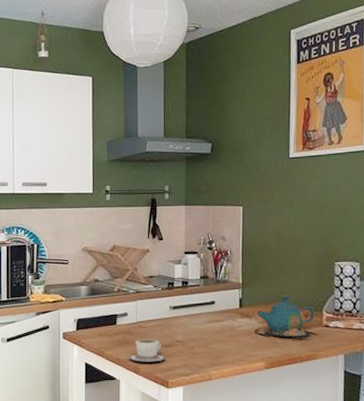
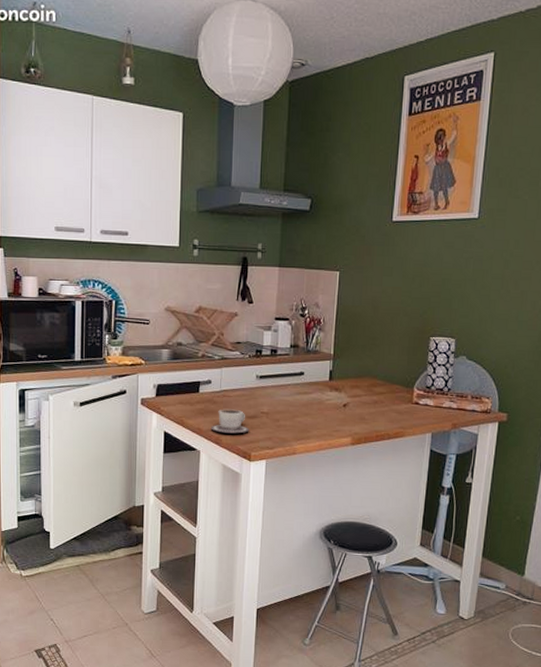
teapot: present [255,295,317,338] -> none [343,369,407,415]

